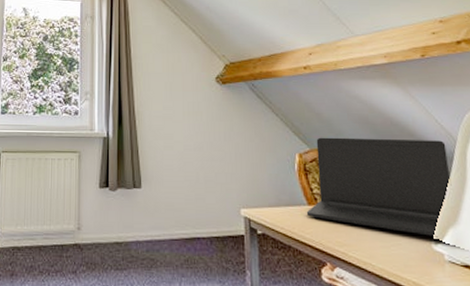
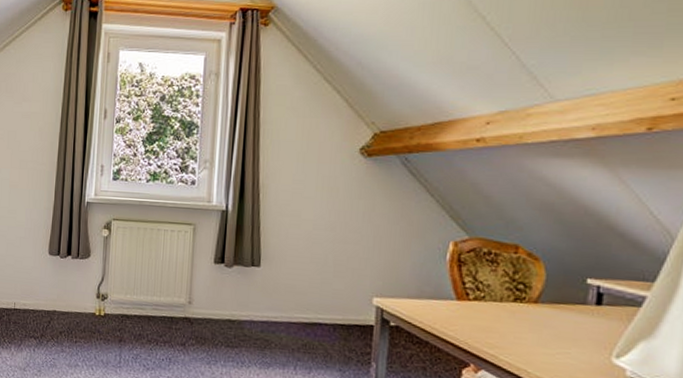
laptop: present [306,137,452,238] -> none [453,224,658,350]

